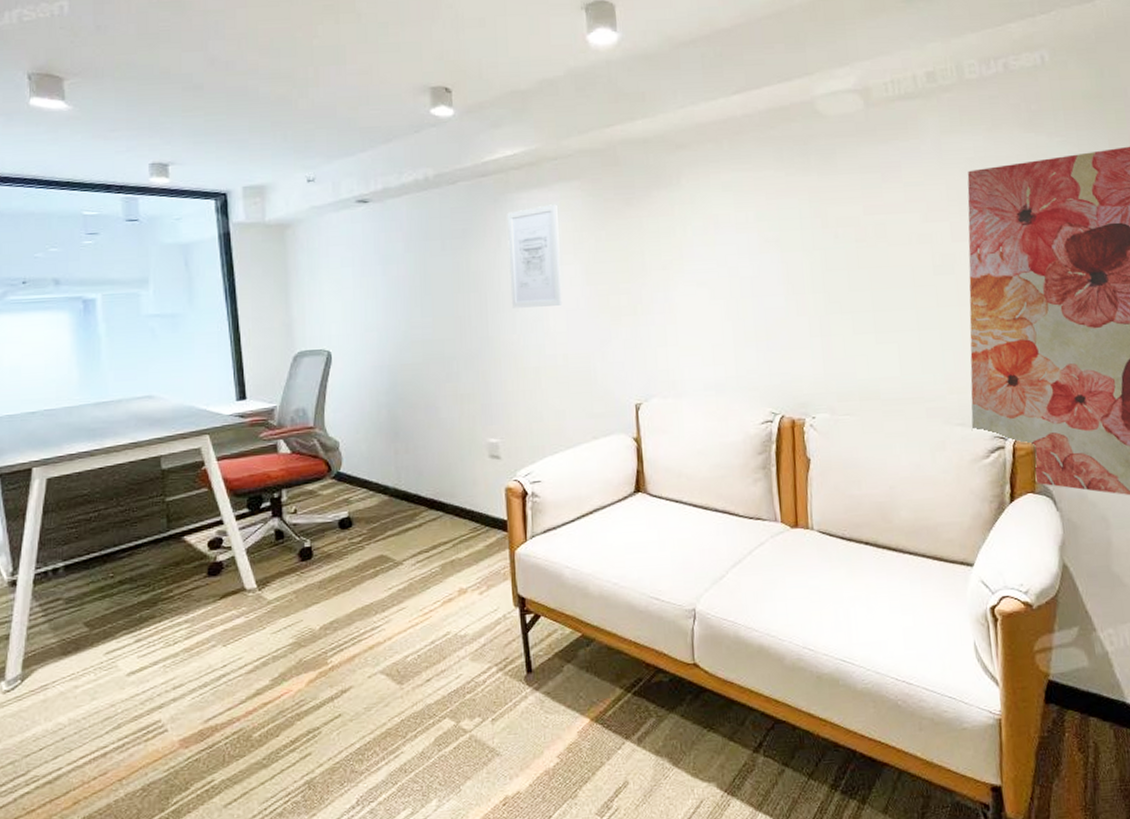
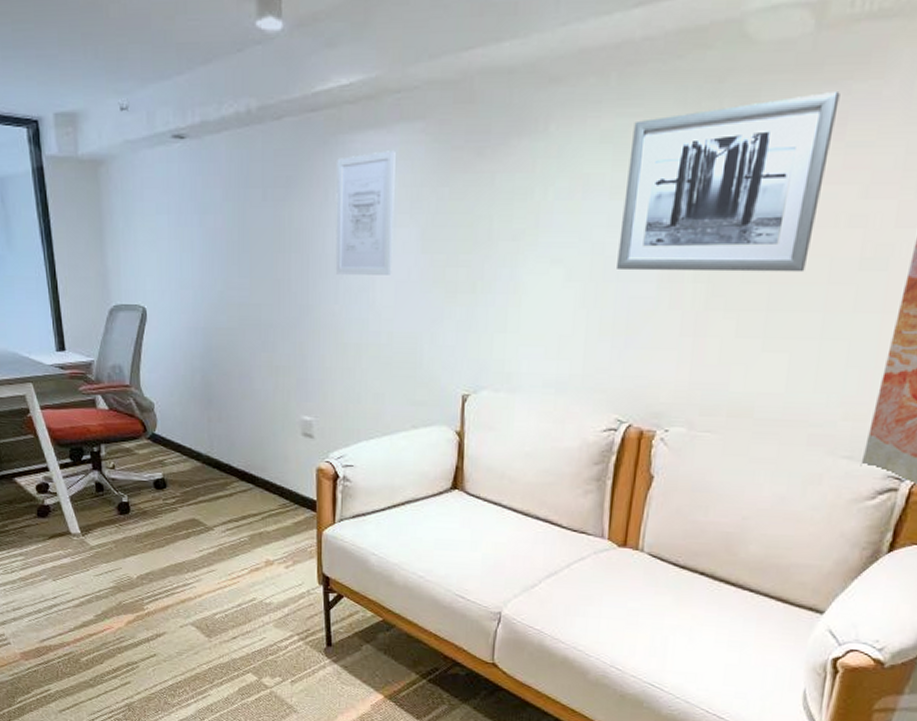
wall art: none [746,149,895,288] -> present [617,92,840,272]

